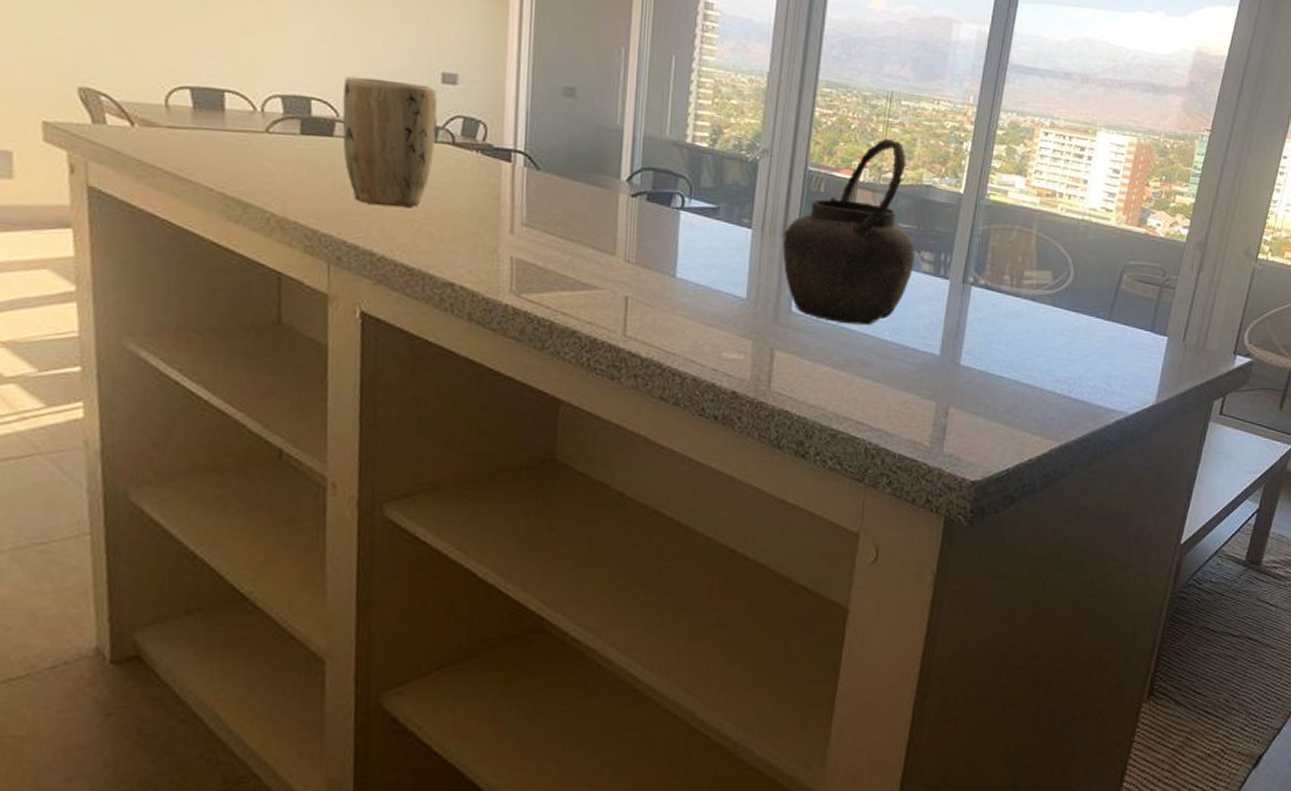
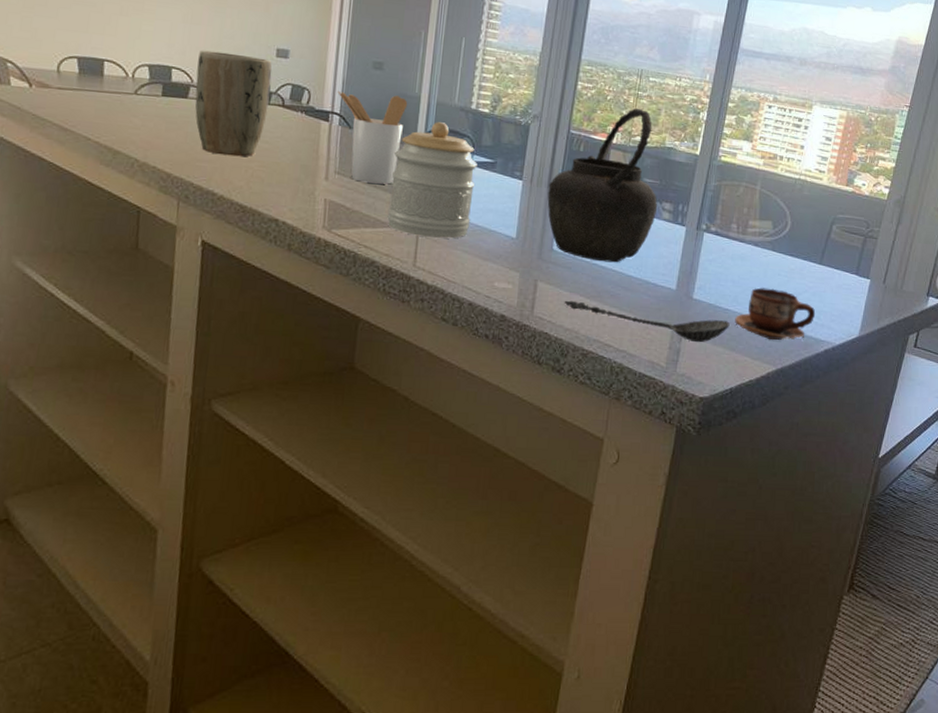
utensil holder: none [520,123,608,238] -> present [337,90,408,185]
jar: none [588,160,696,302] -> present [387,122,477,239]
spoon: none [806,371,1004,417] -> present [564,300,730,343]
cup: none [1010,350,1105,412] -> present [735,287,816,341]

